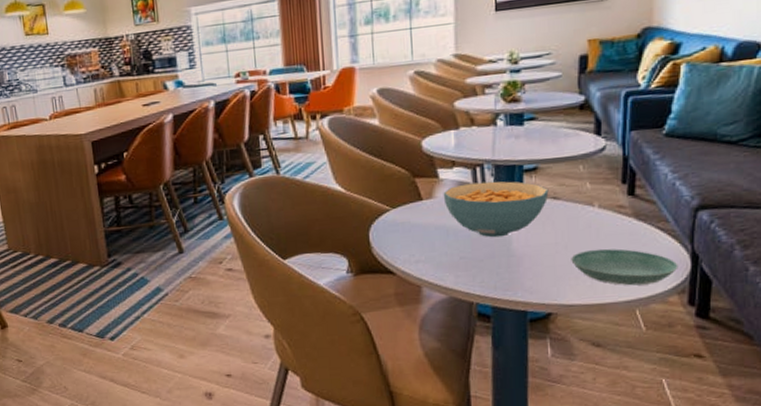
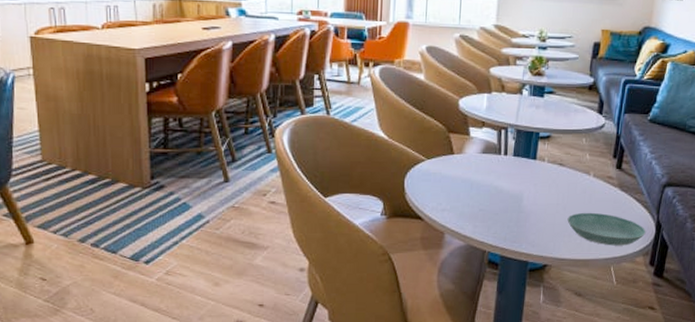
cereal bowl: present [443,181,549,238] -> none [471,143,557,195]

